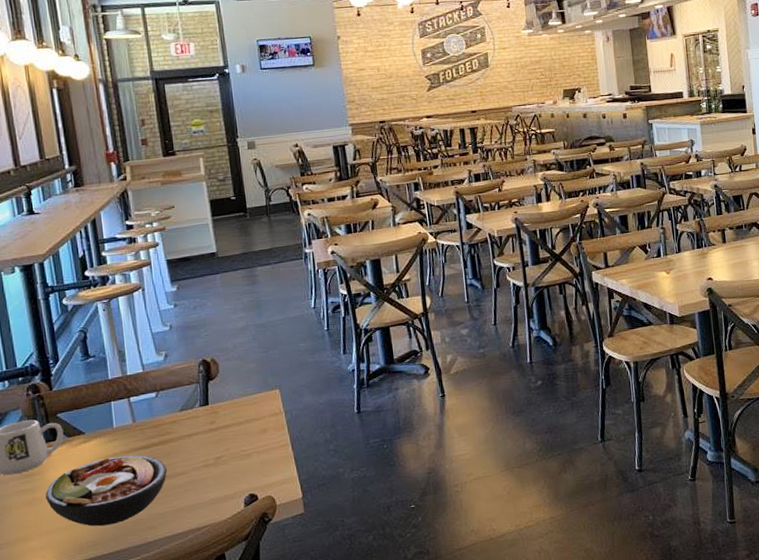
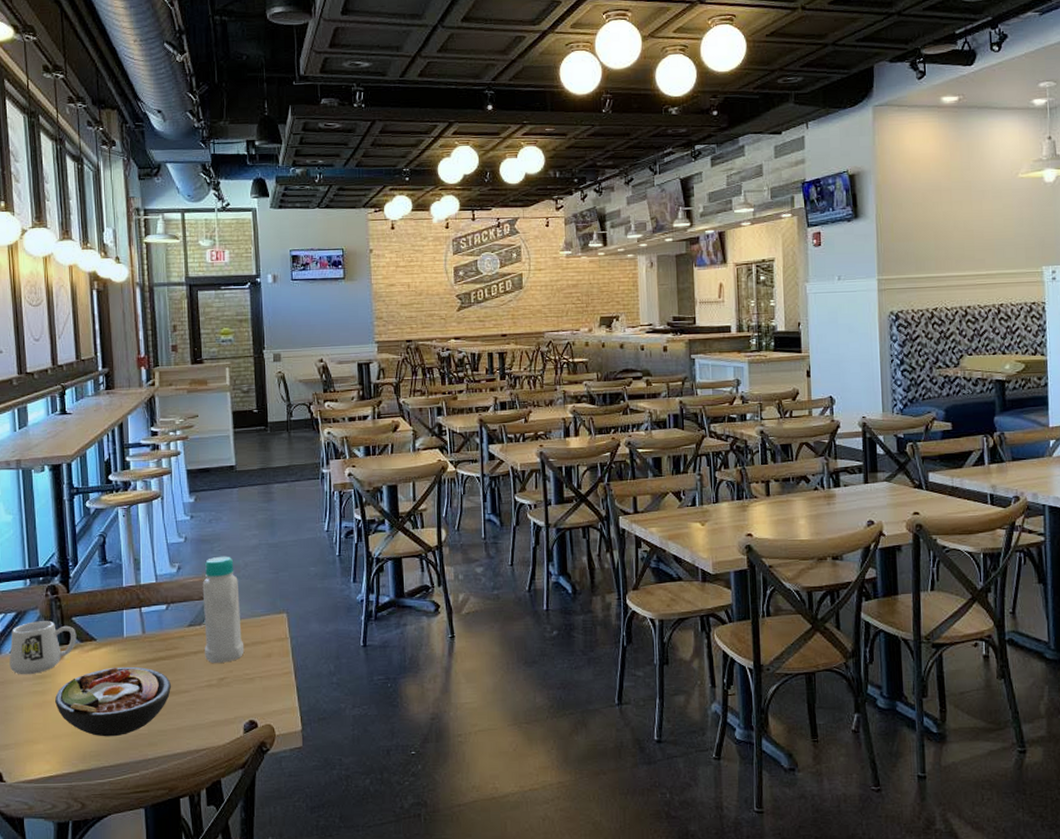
bottle: none [191,340,240,444] -> present [202,556,245,663]

